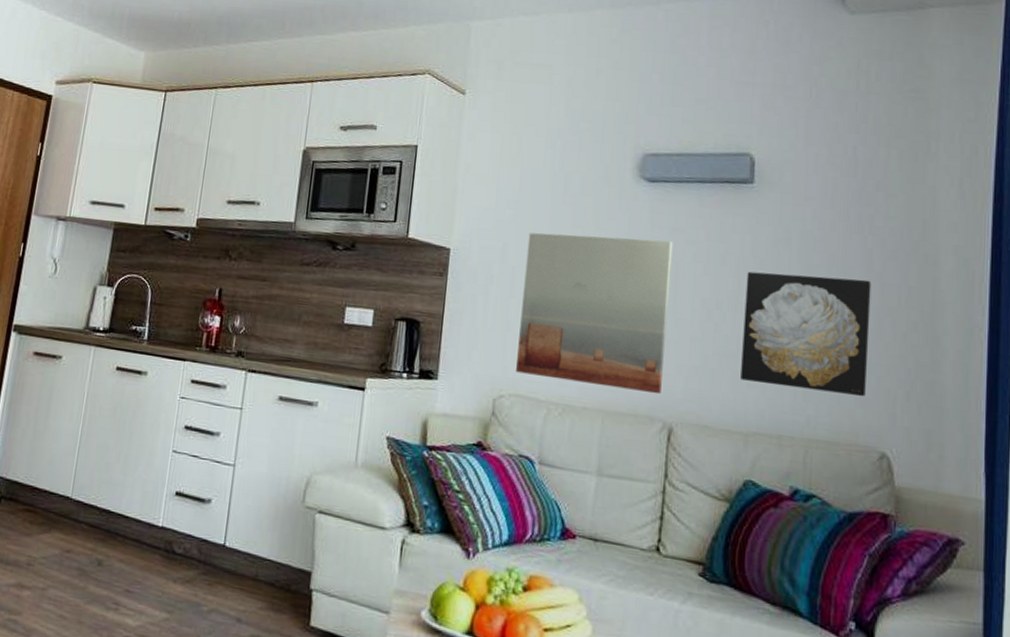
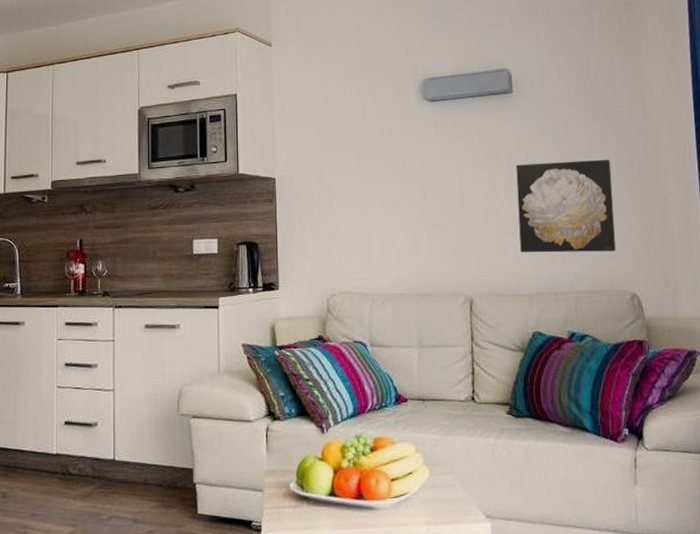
wall art: present [515,233,673,395] -> none [339,148,461,274]

